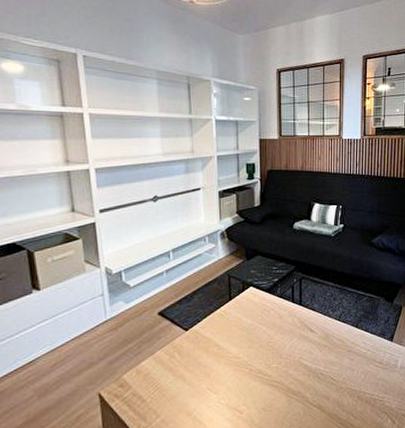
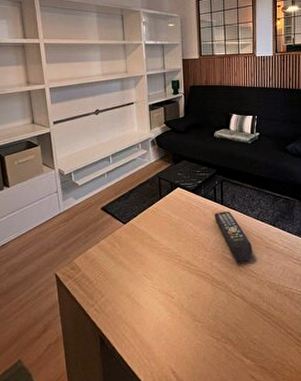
remote control: none [291,312,333,368] -> present [214,211,253,262]

